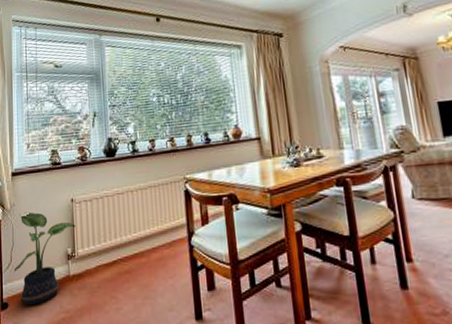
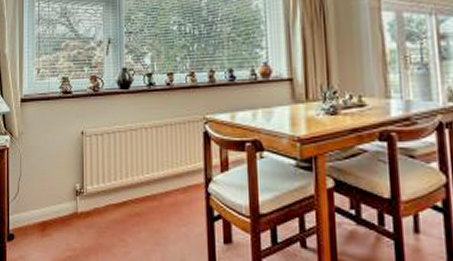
potted plant: present [13,212,76,306] -> none [20,141,85,240]

